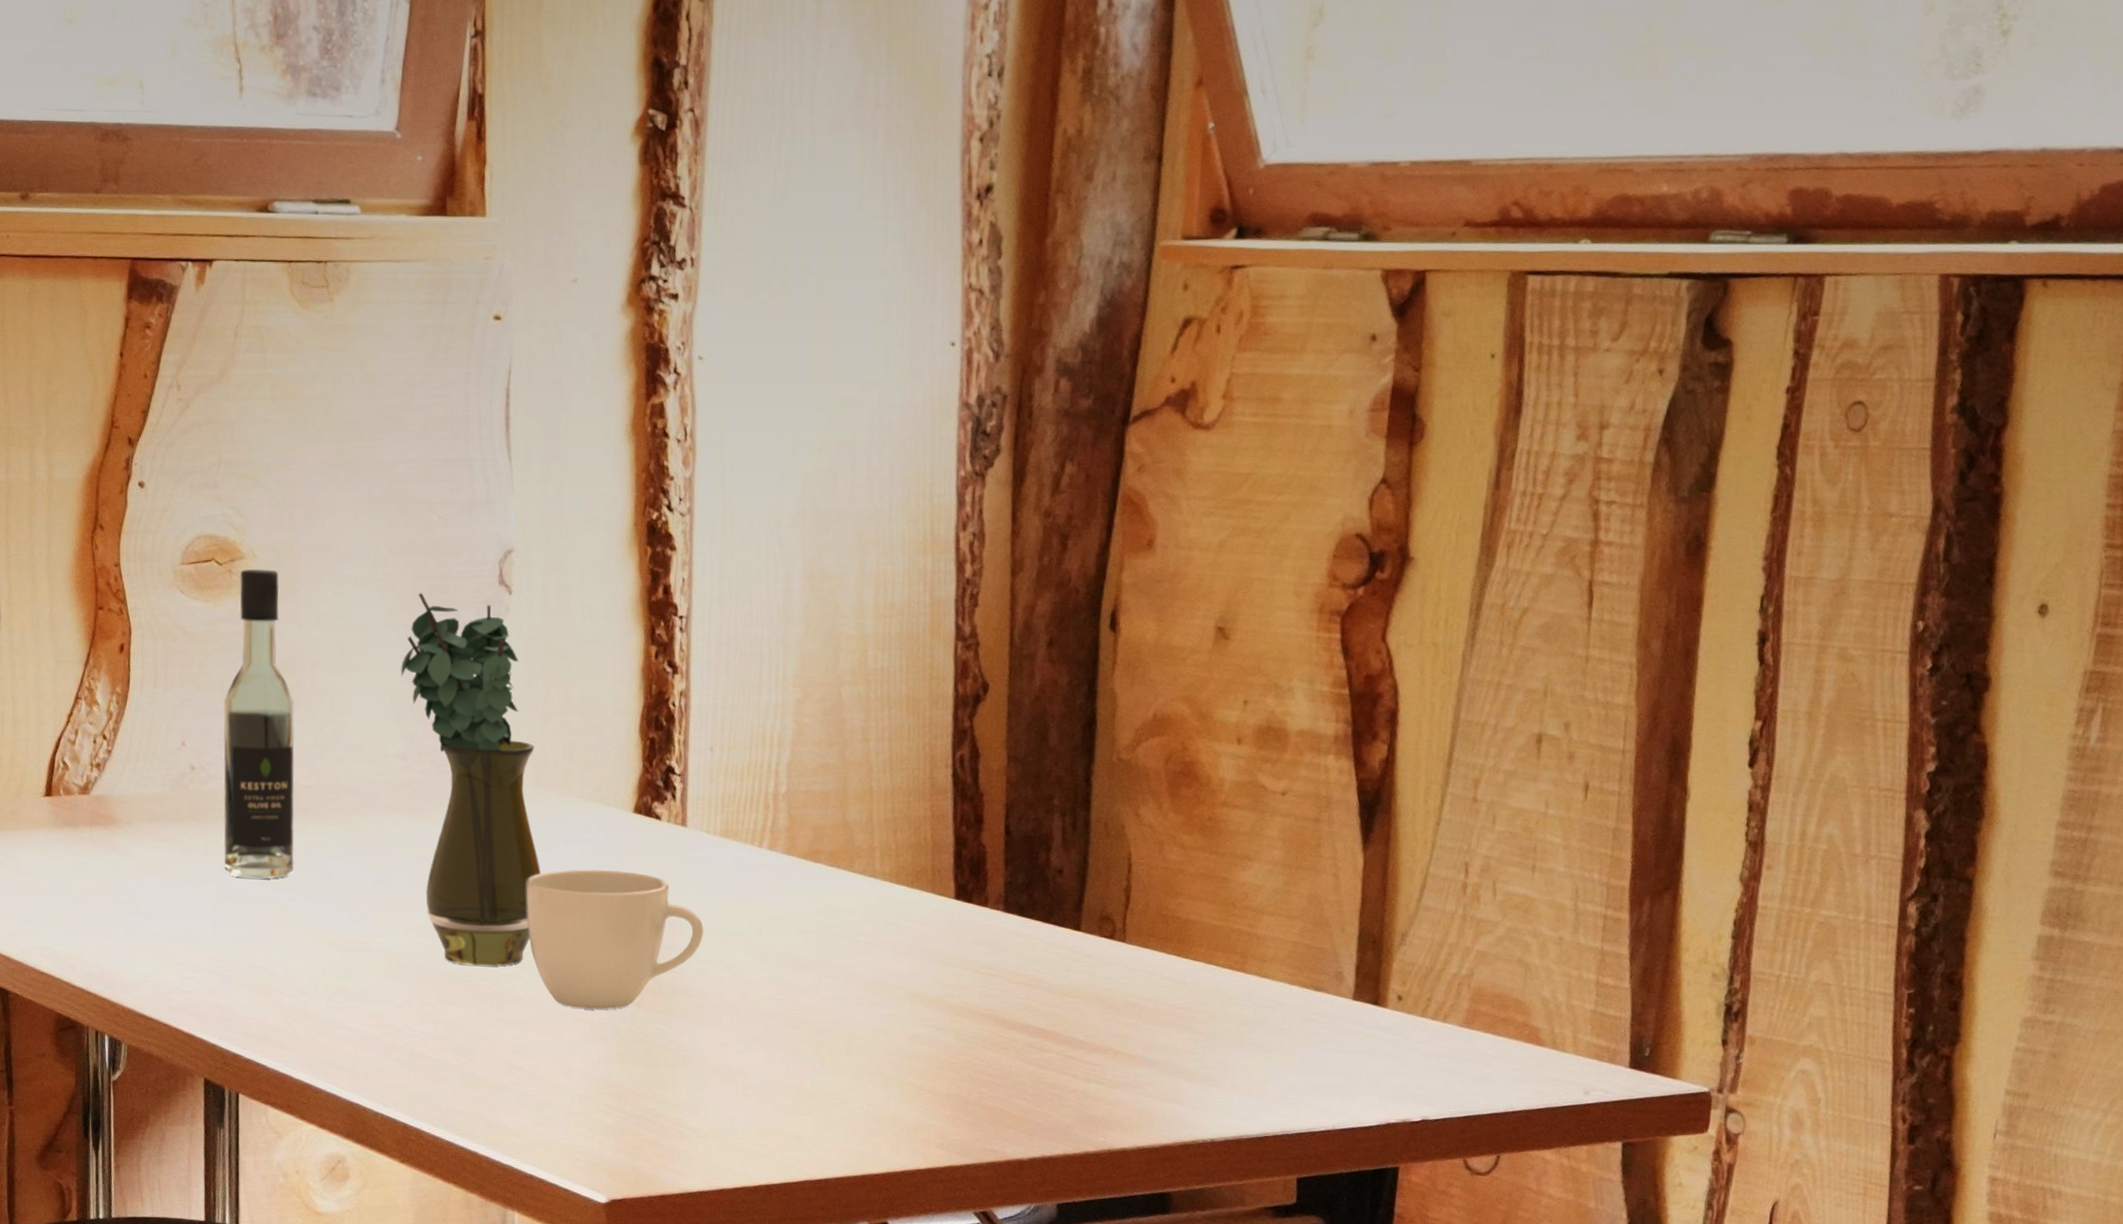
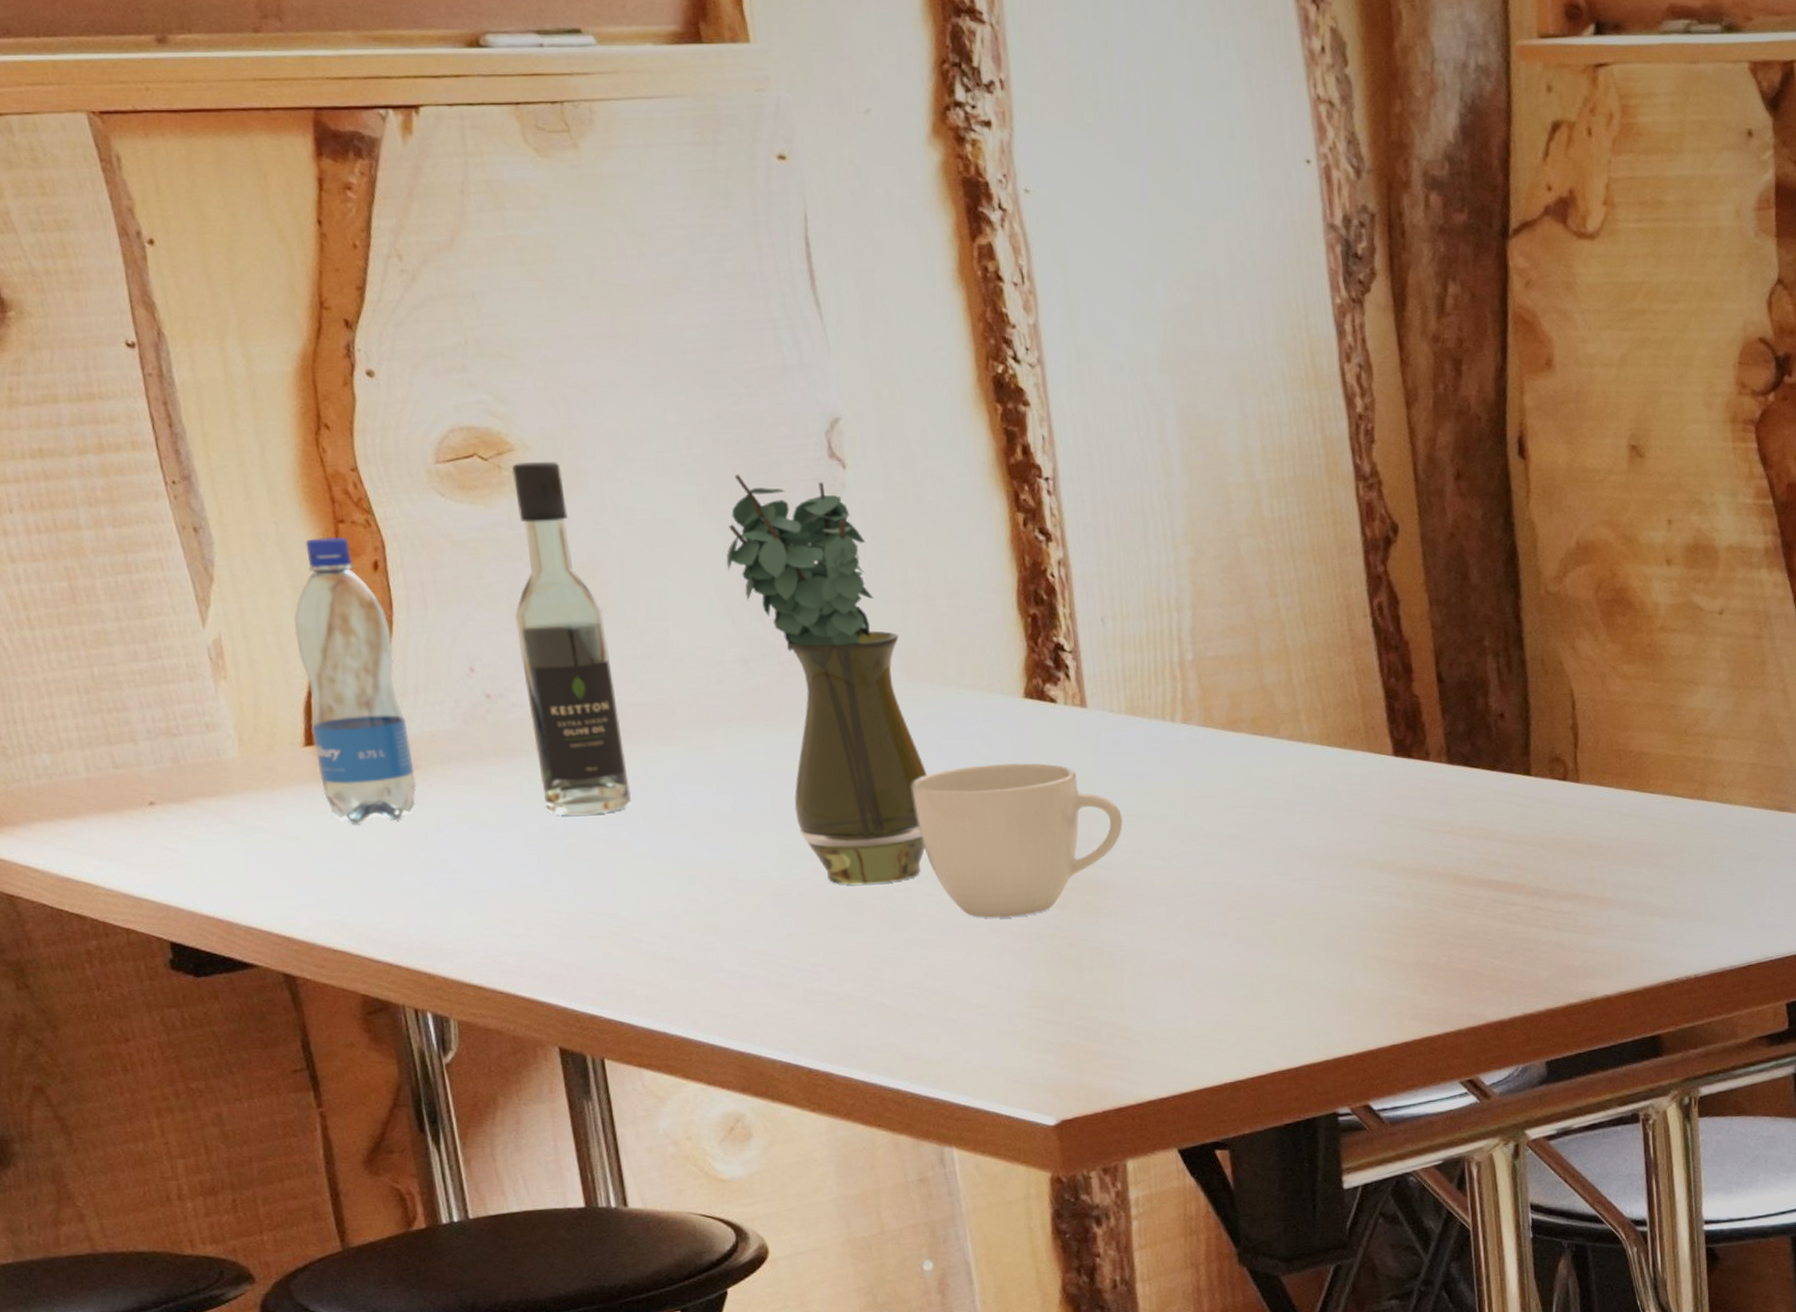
bottle: none [51,621,127,867] -> present [294,537,417,824]

